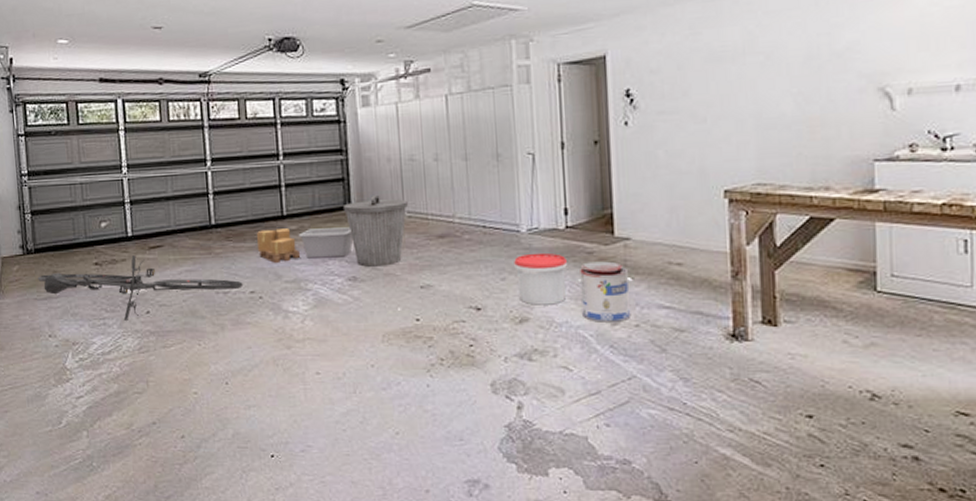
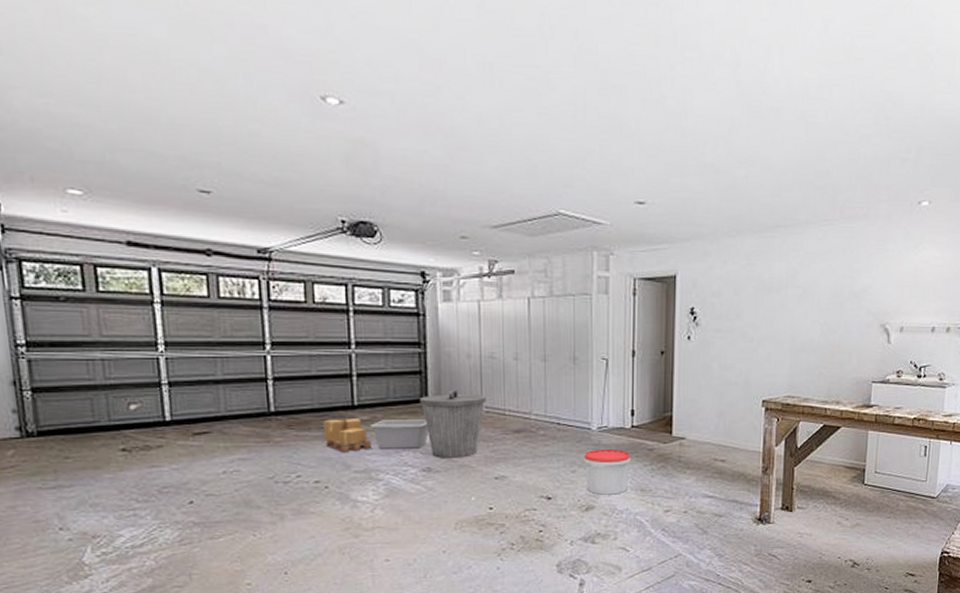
bicycle: present [38,255,243,320] -> none [42,442,306,511]
paint can: present [574,261,635,322] -> none [636,457,686,510]

